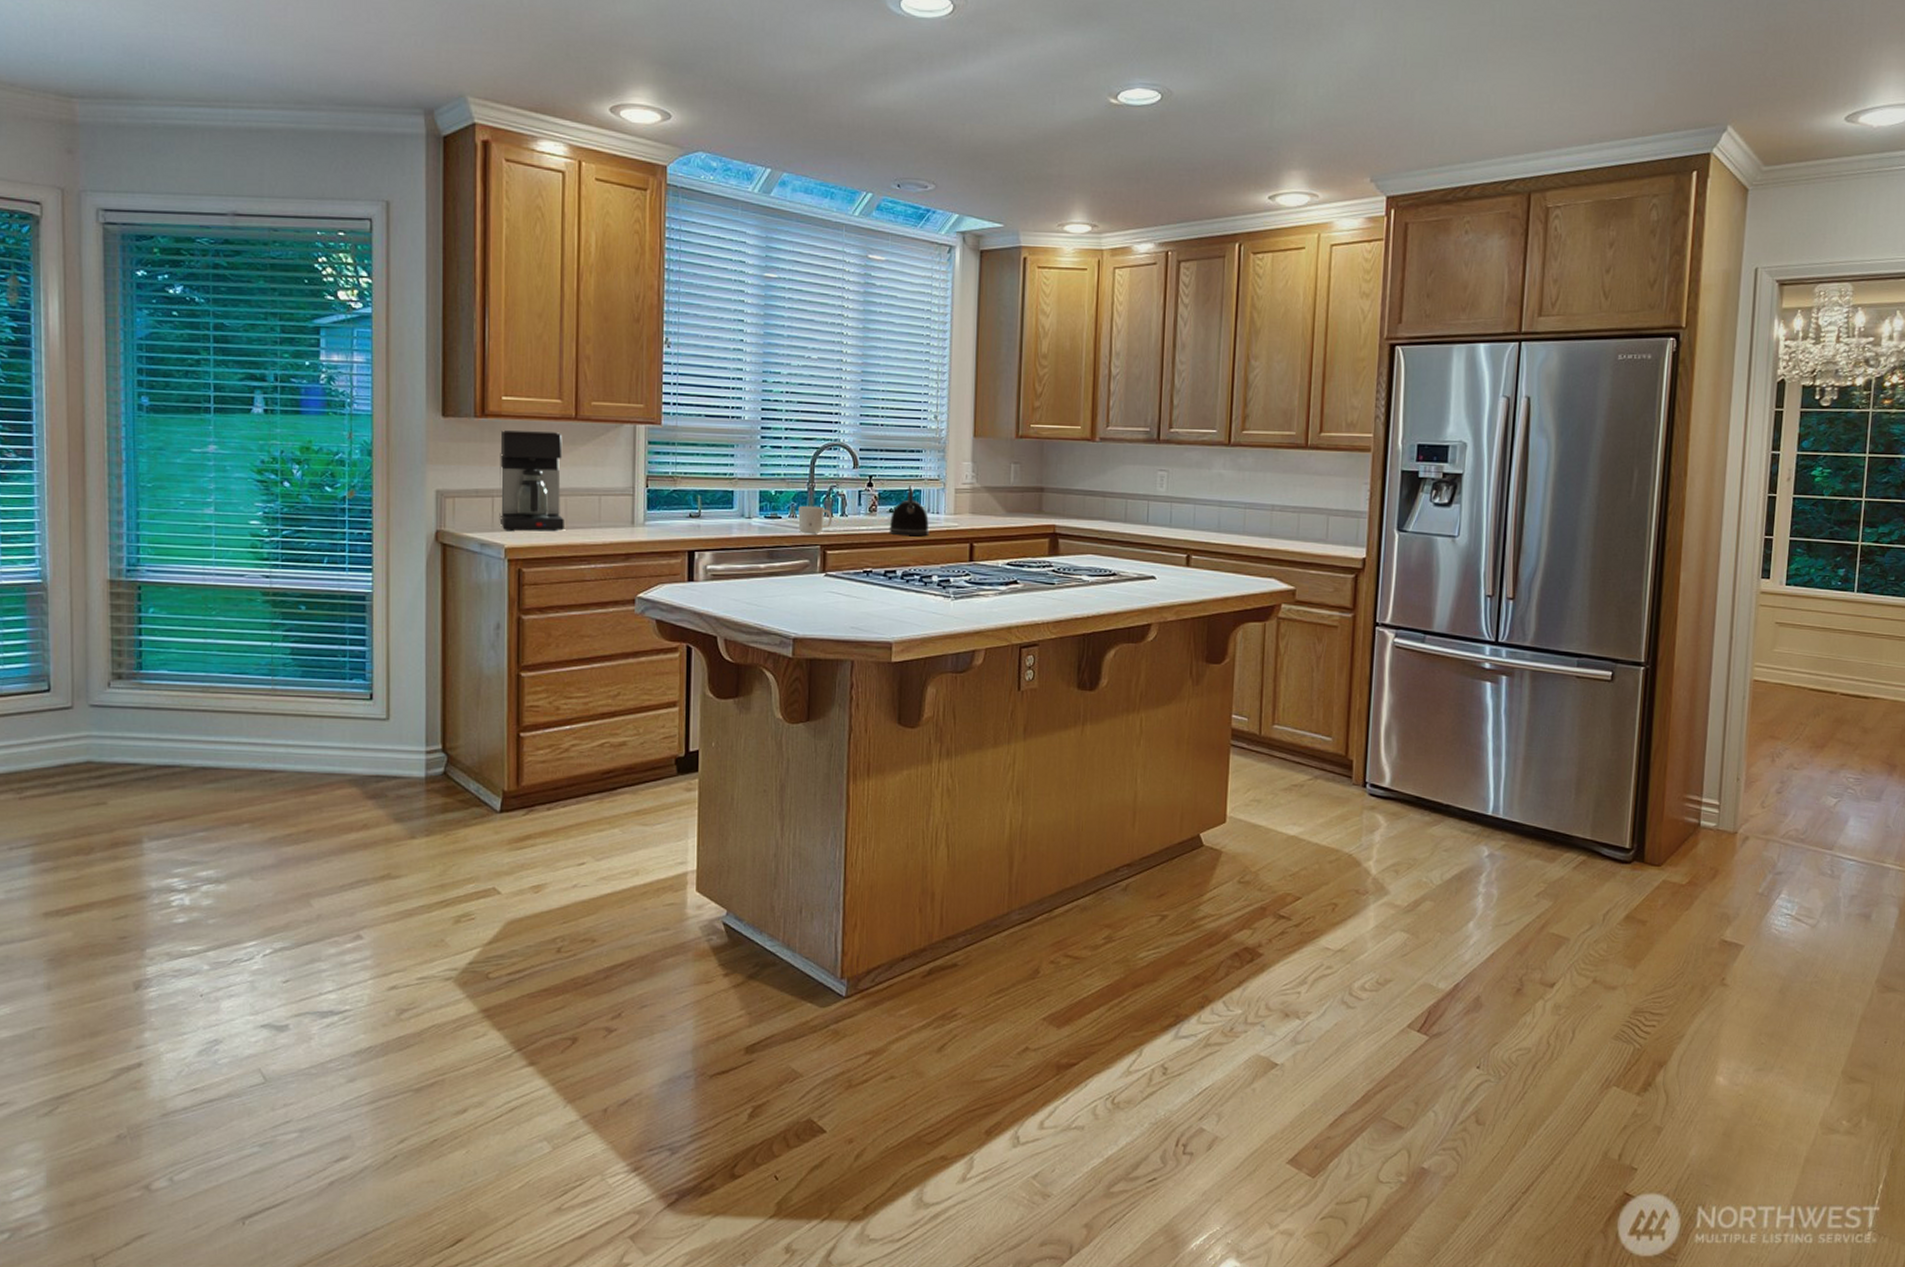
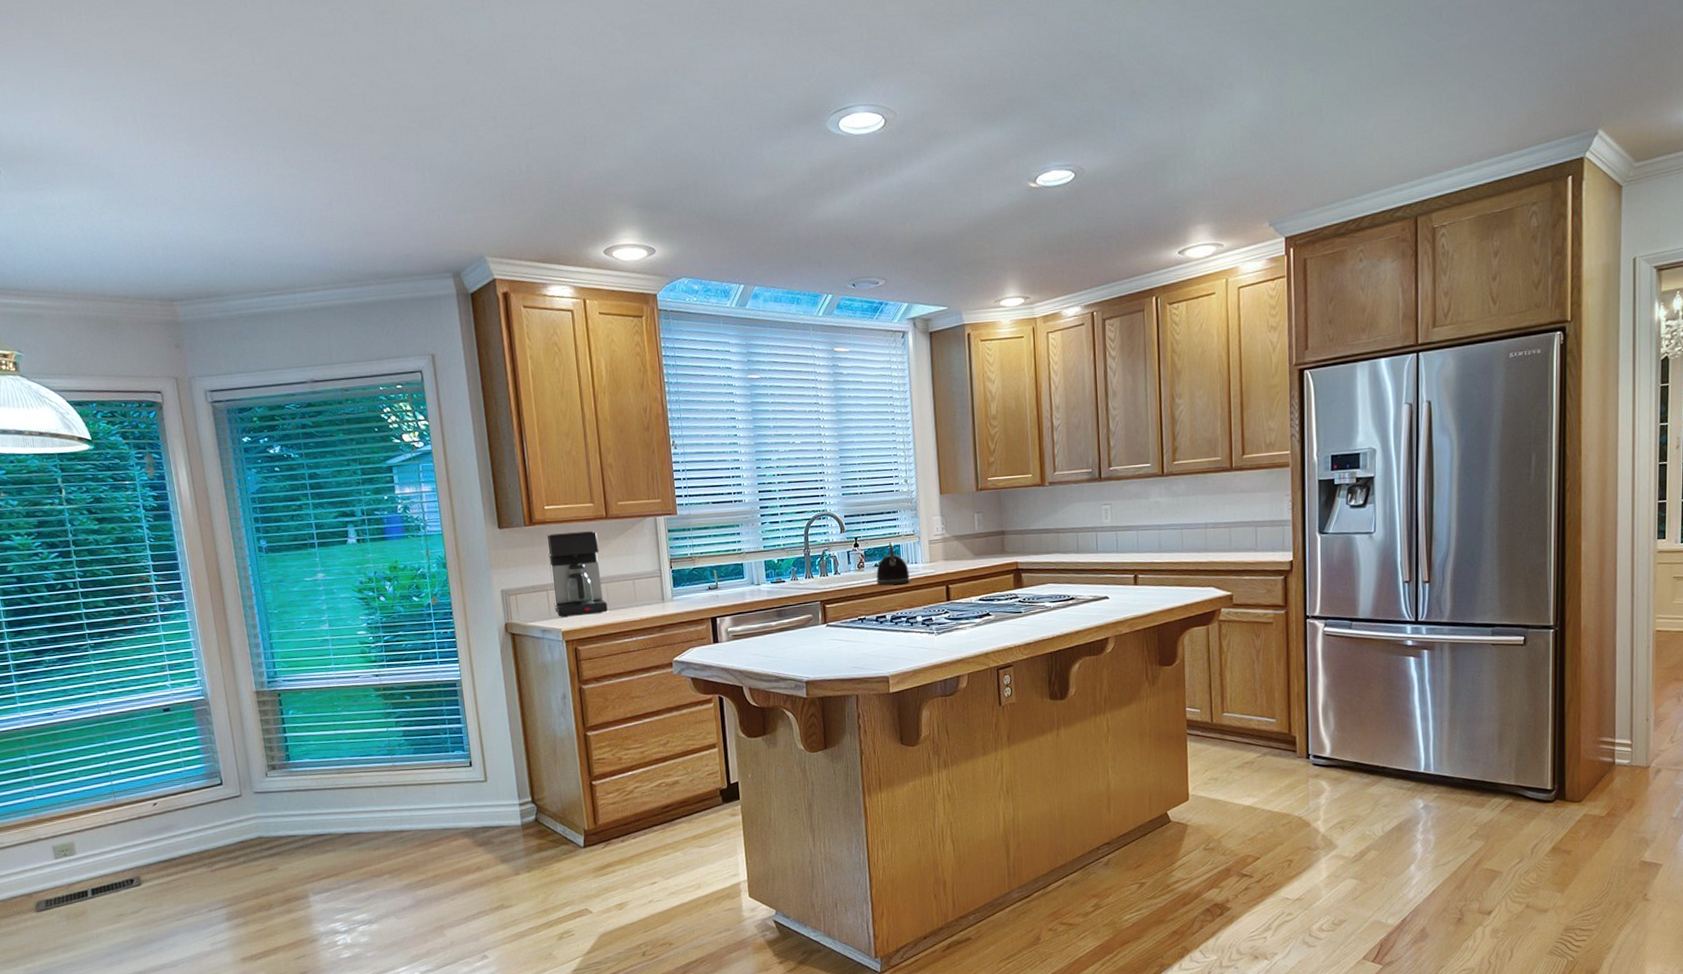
mug: present [798,505,833,533] -> none [798,568,828,592]

